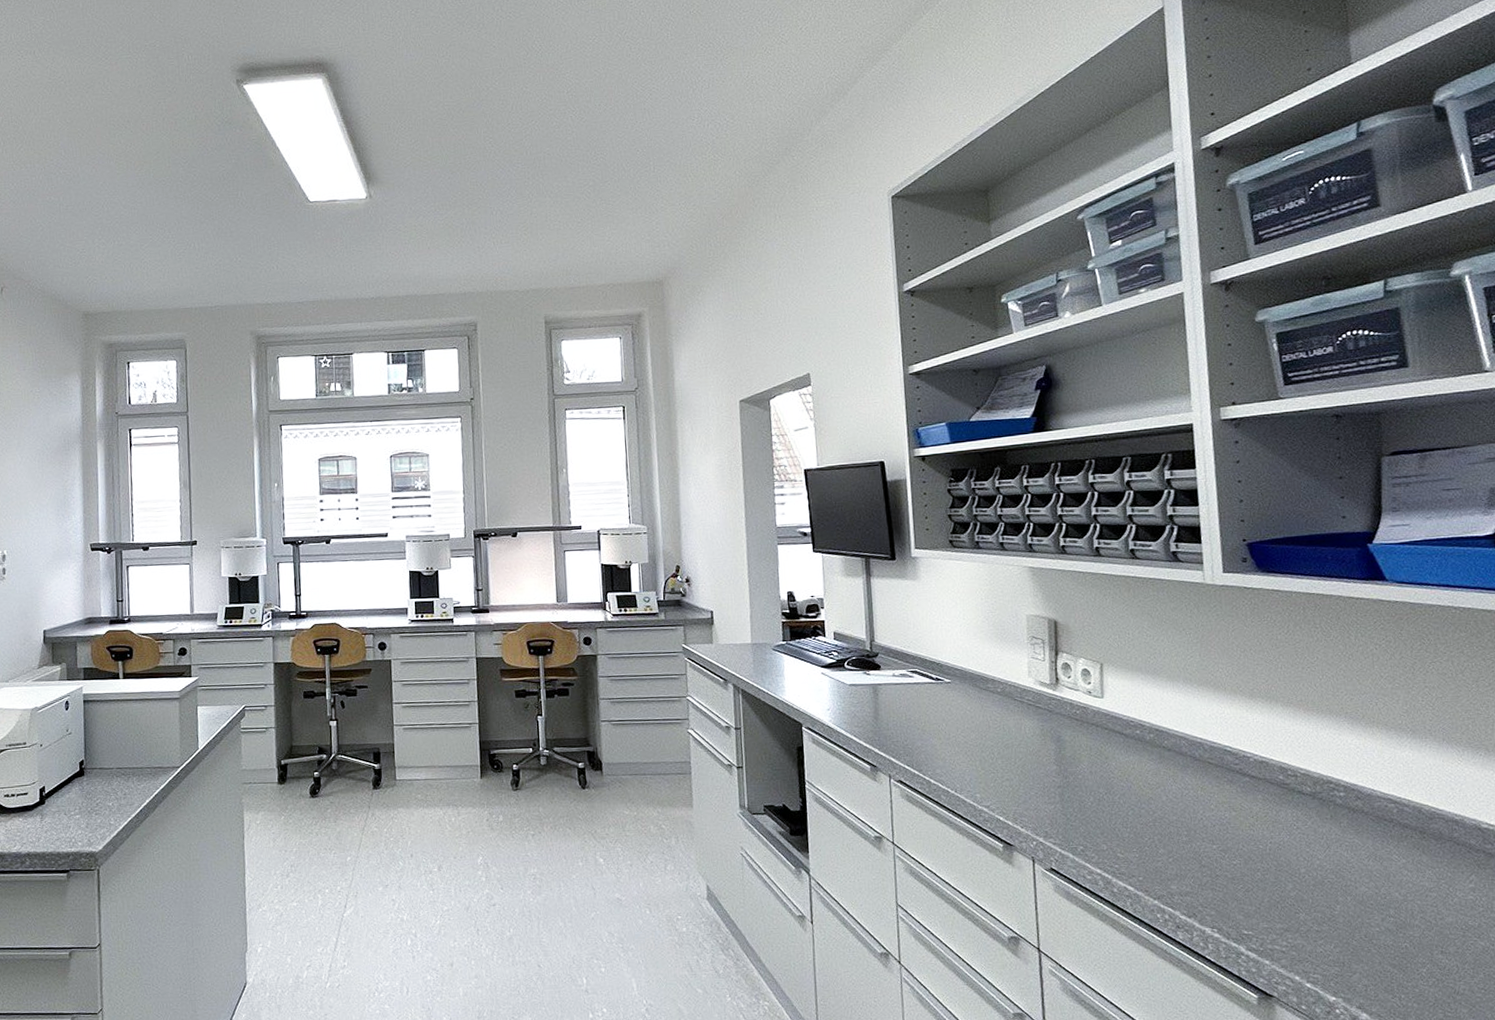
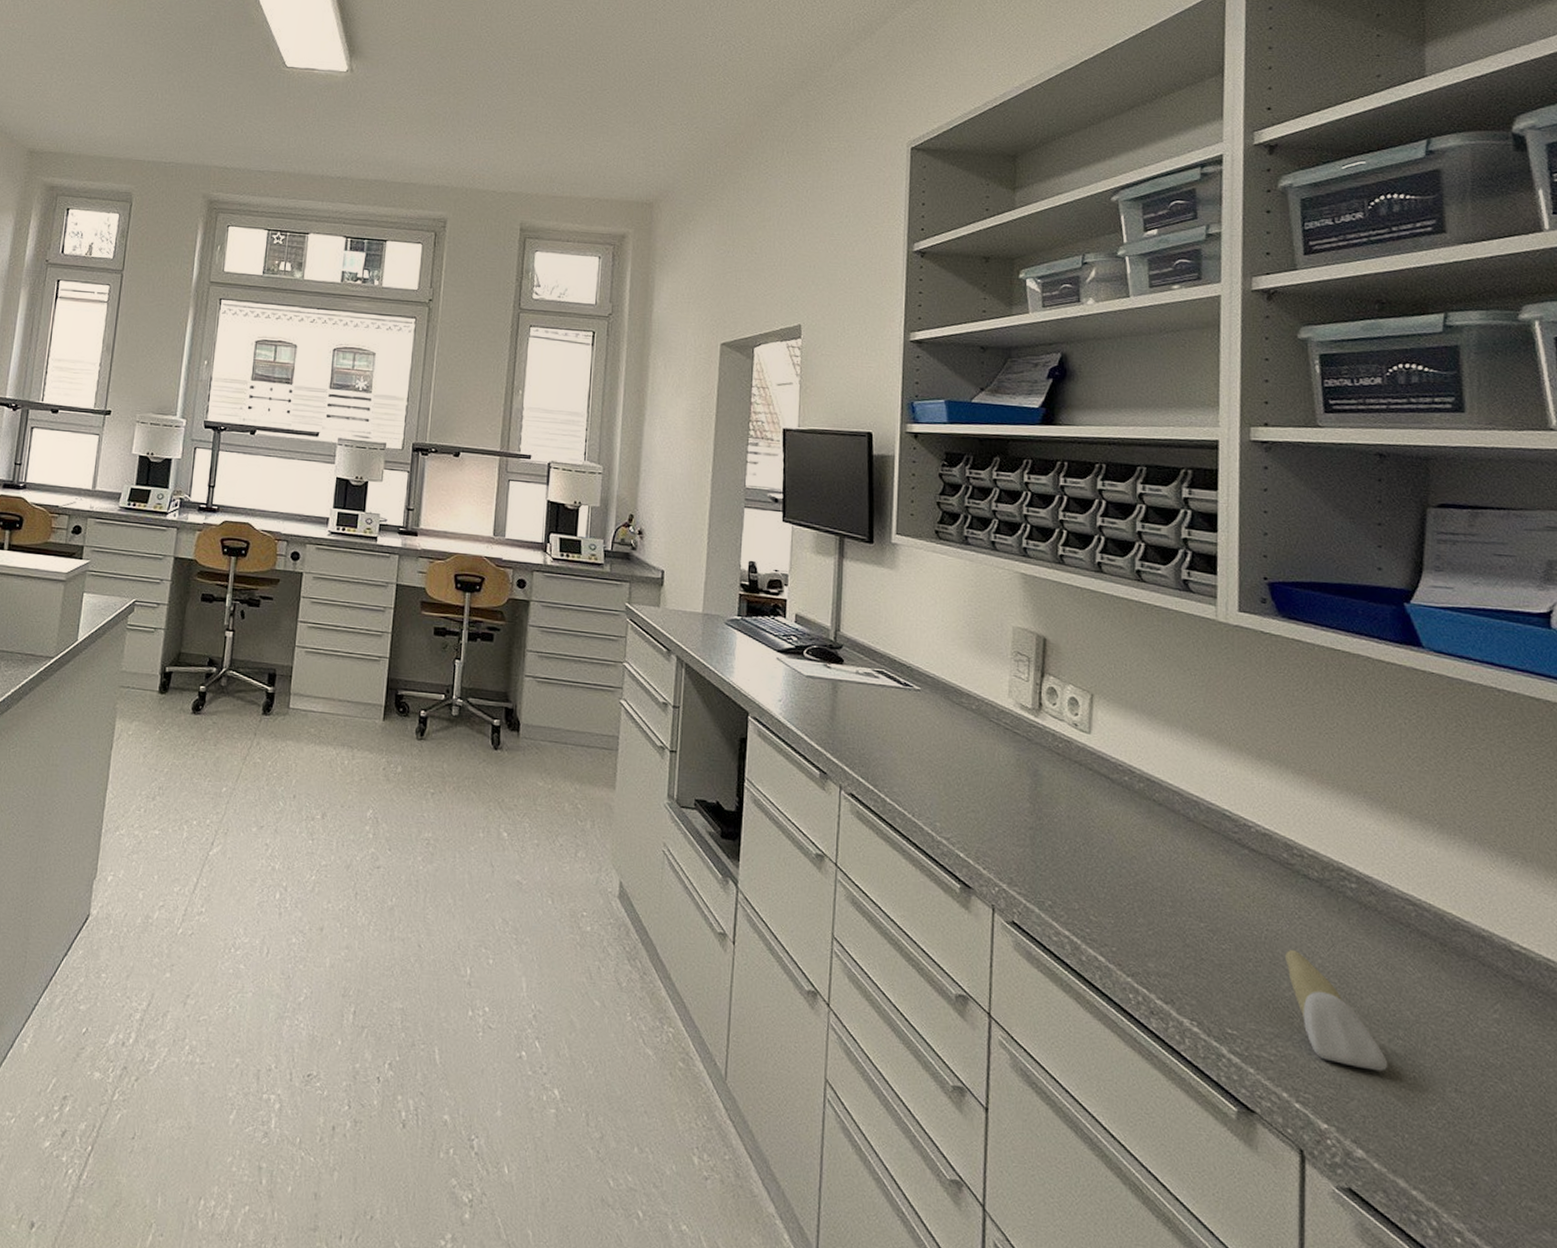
dental model: none [1288,856,1383,947] -> present [1285,949,1388,1072]

